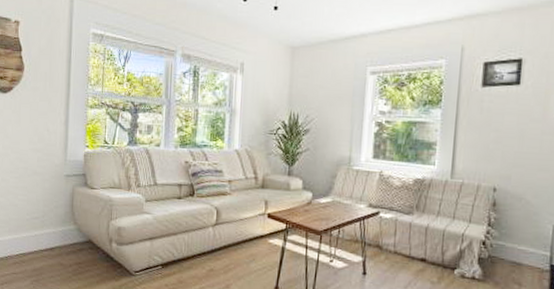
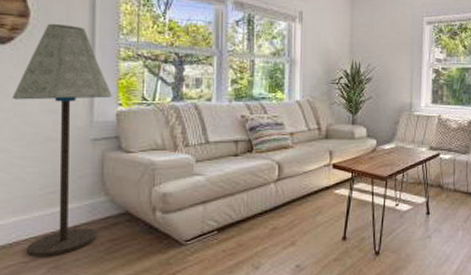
floor lamp: none [10,75,81,272] -> present [12,23,112,257]

